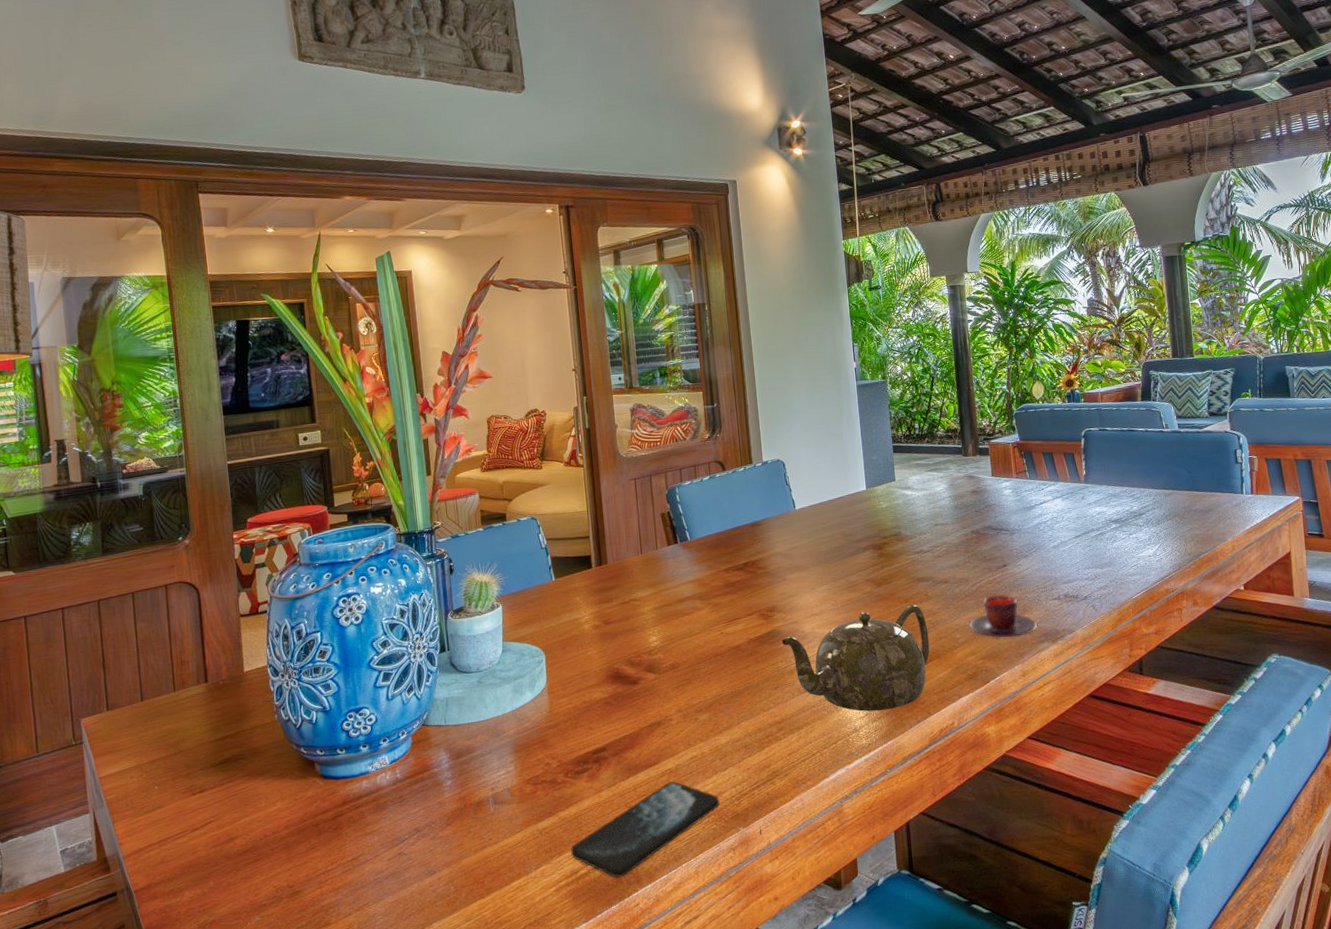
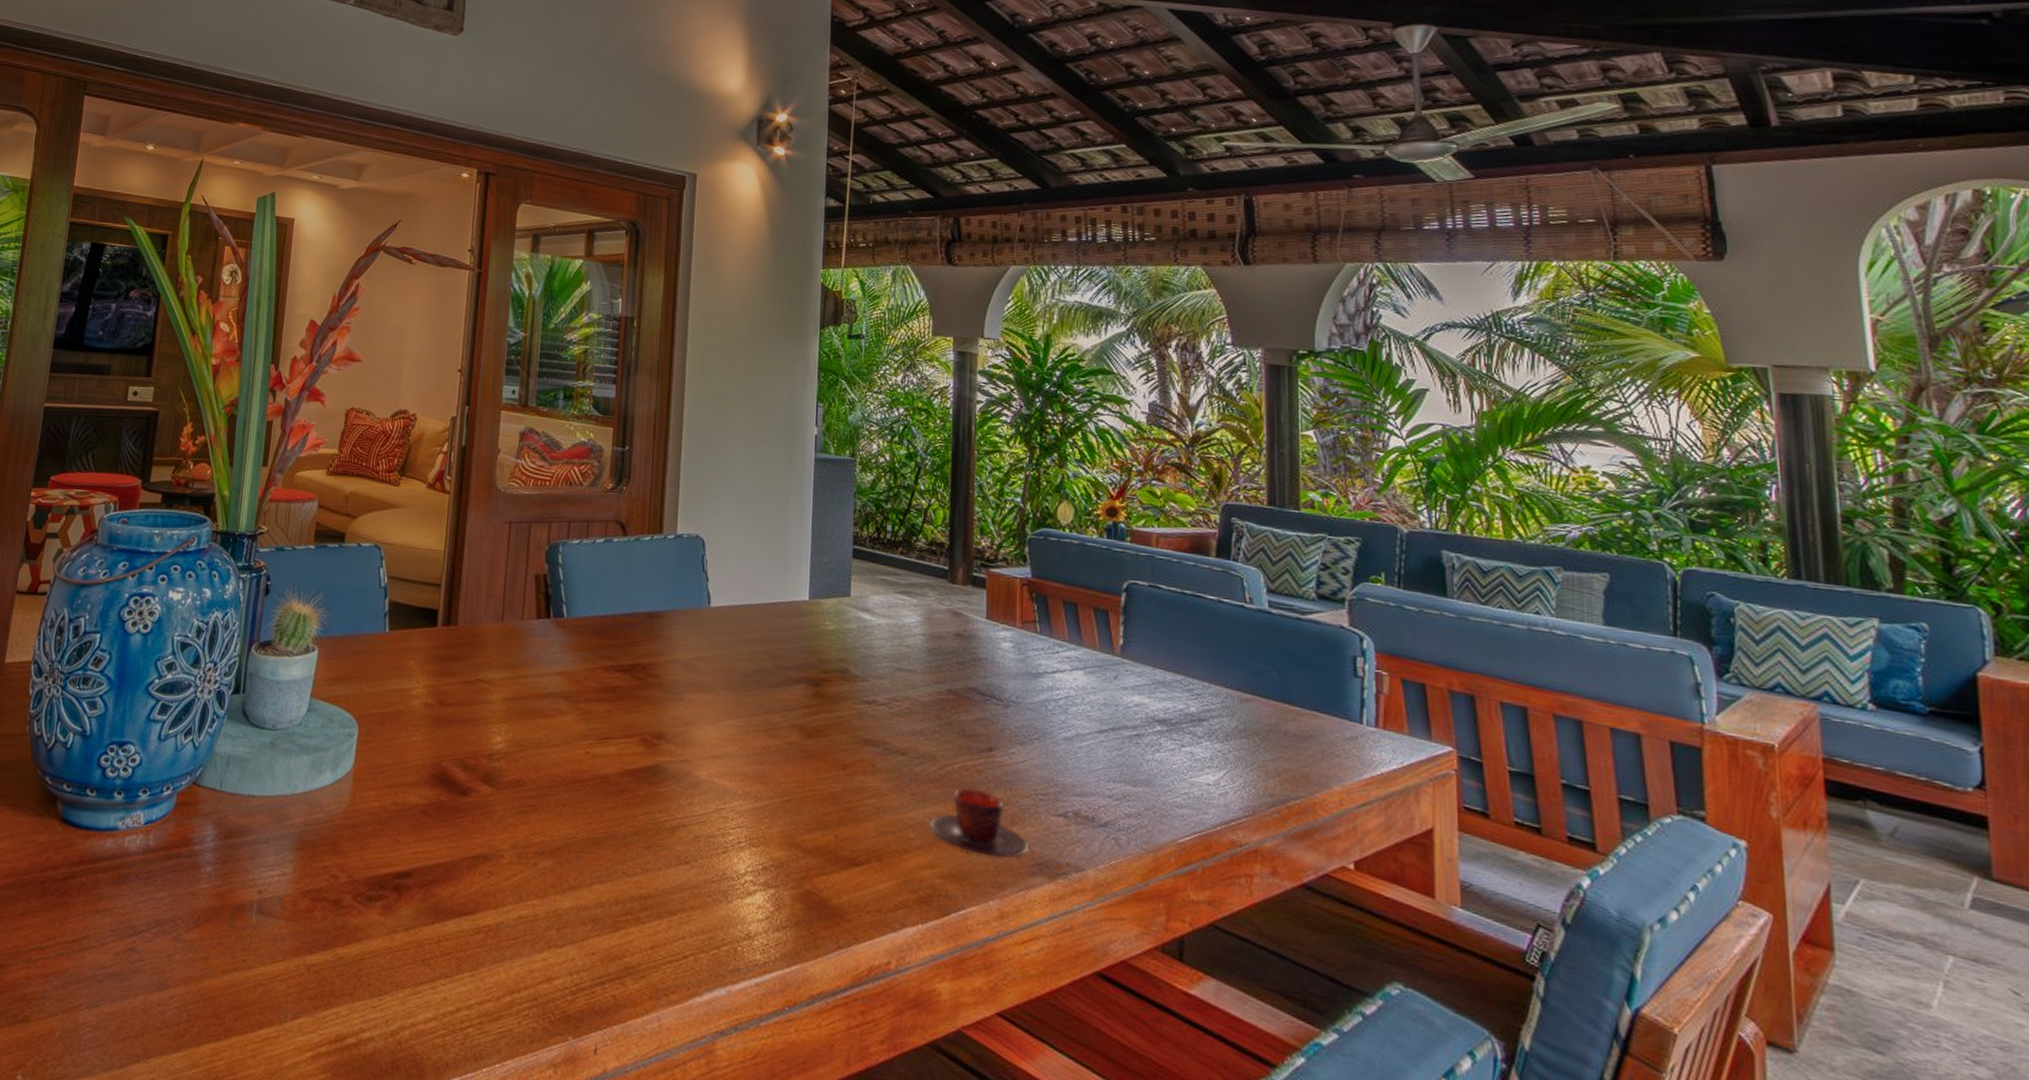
smartphone: present [570,781,720,878] -> none [340,944,549,1063]
teapot: present [782,605,930,712] -> none [665,768,870,919]

